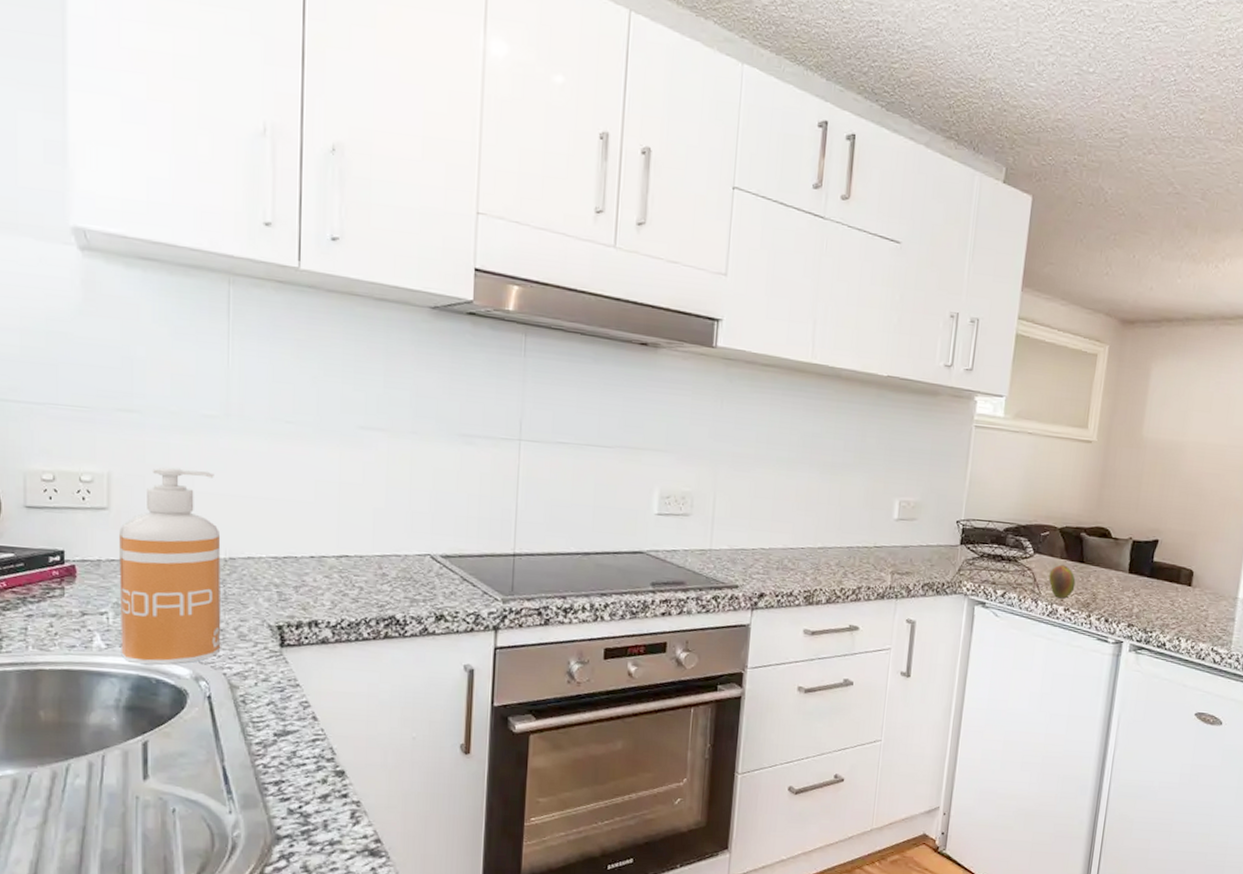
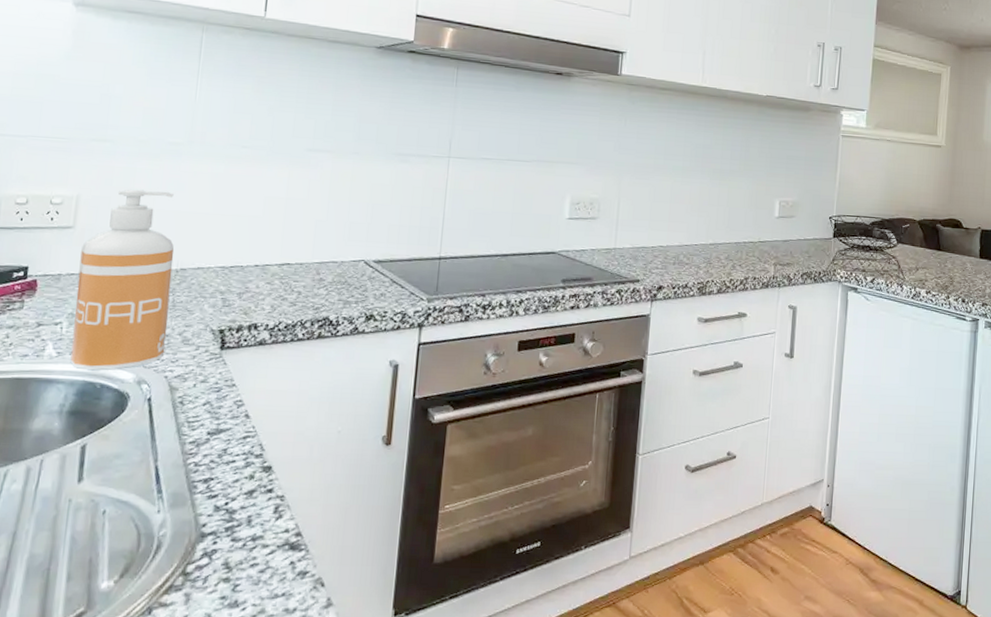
fruit: present [1049,564,1076,599] -> none [911,252,935,283]

